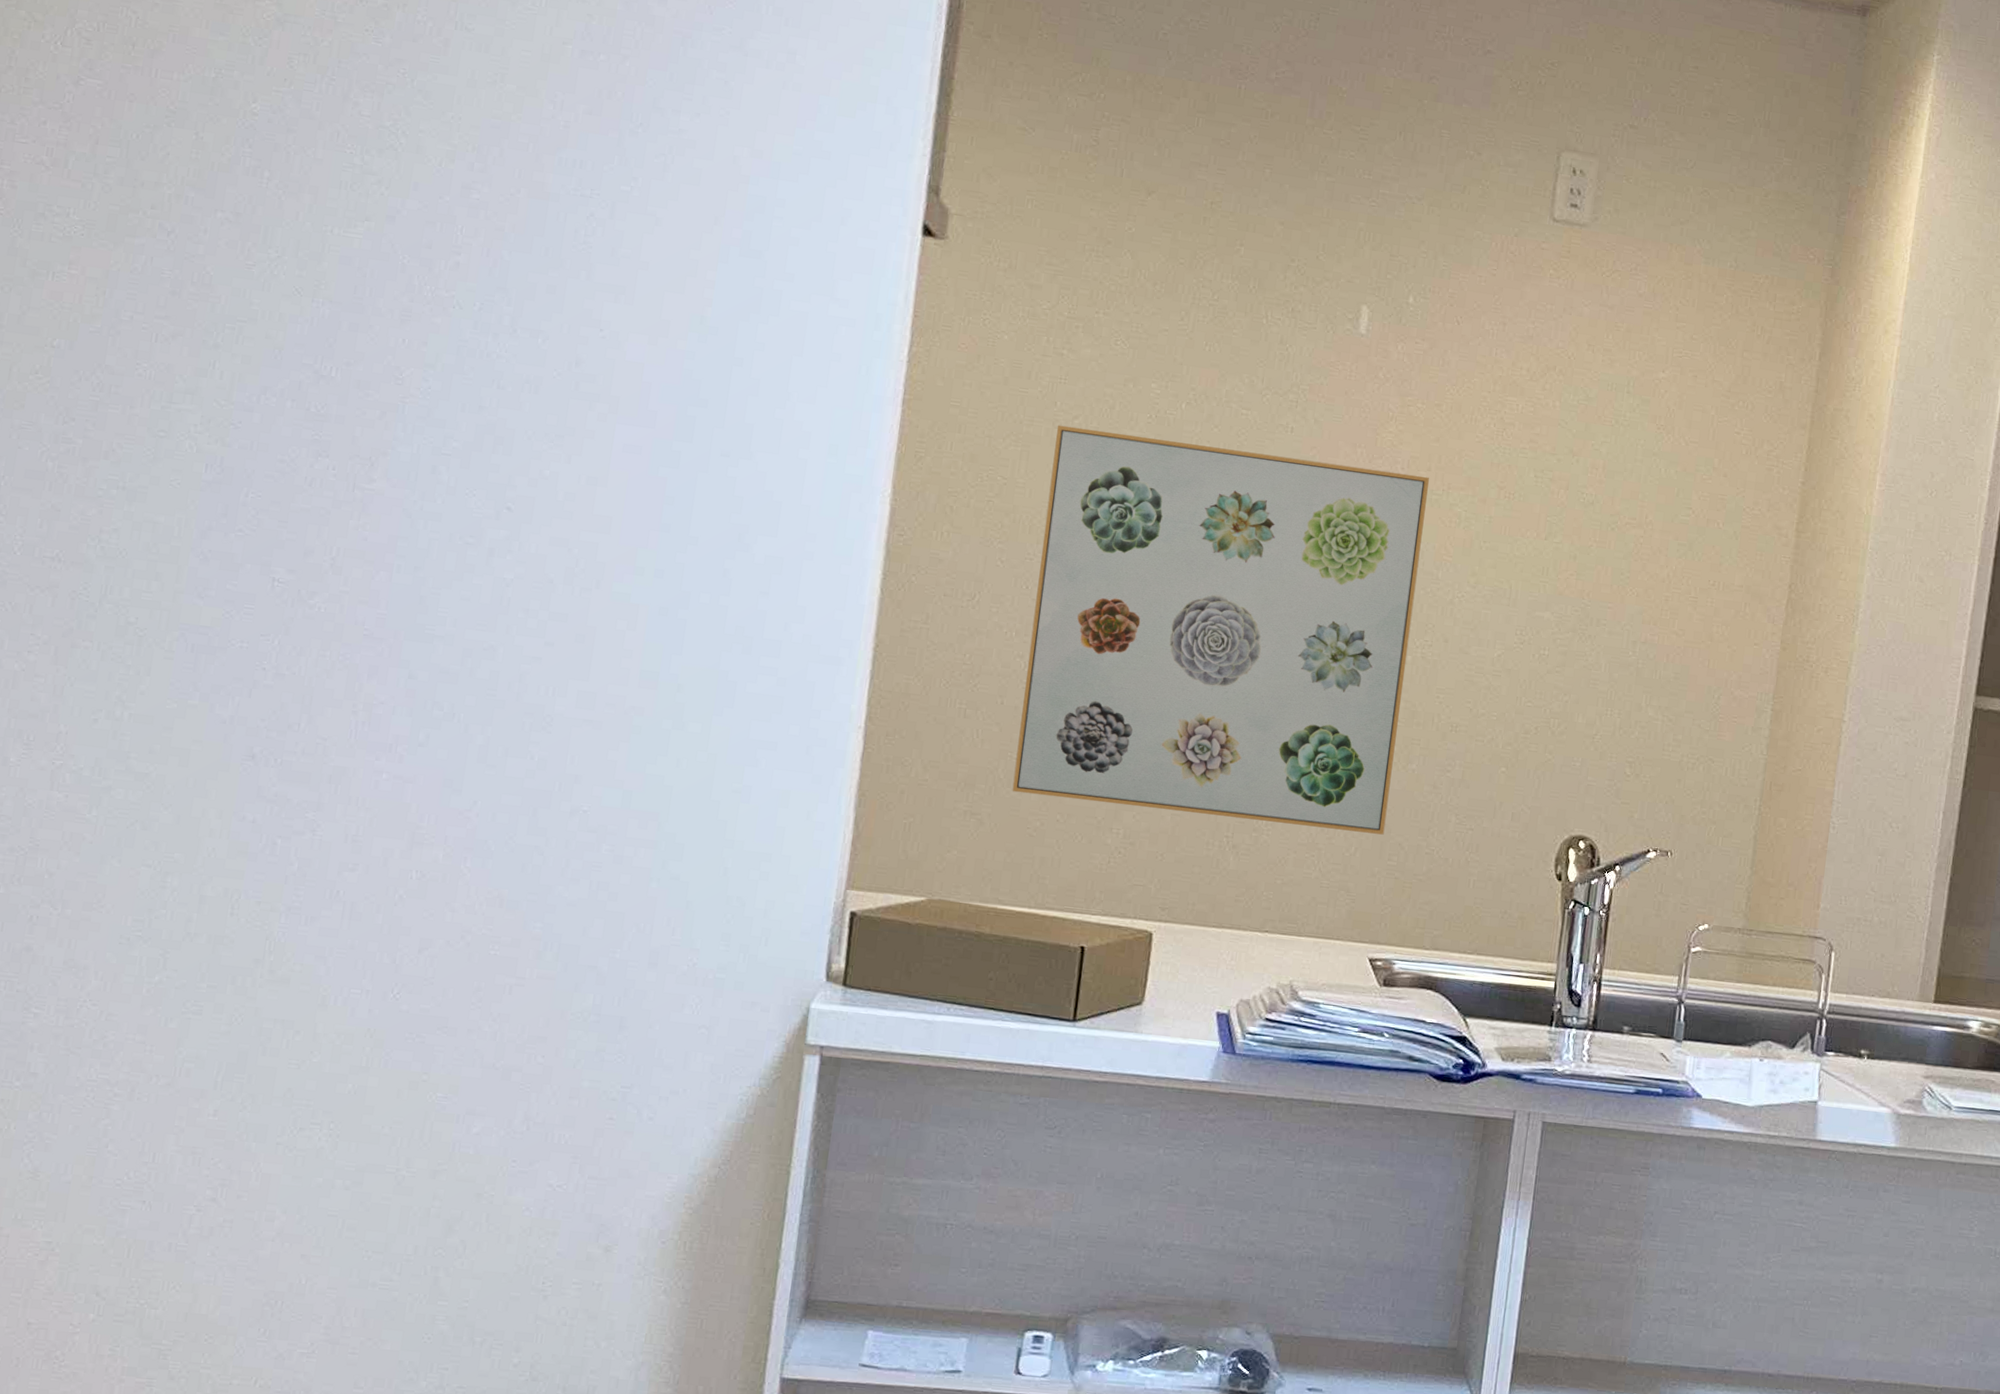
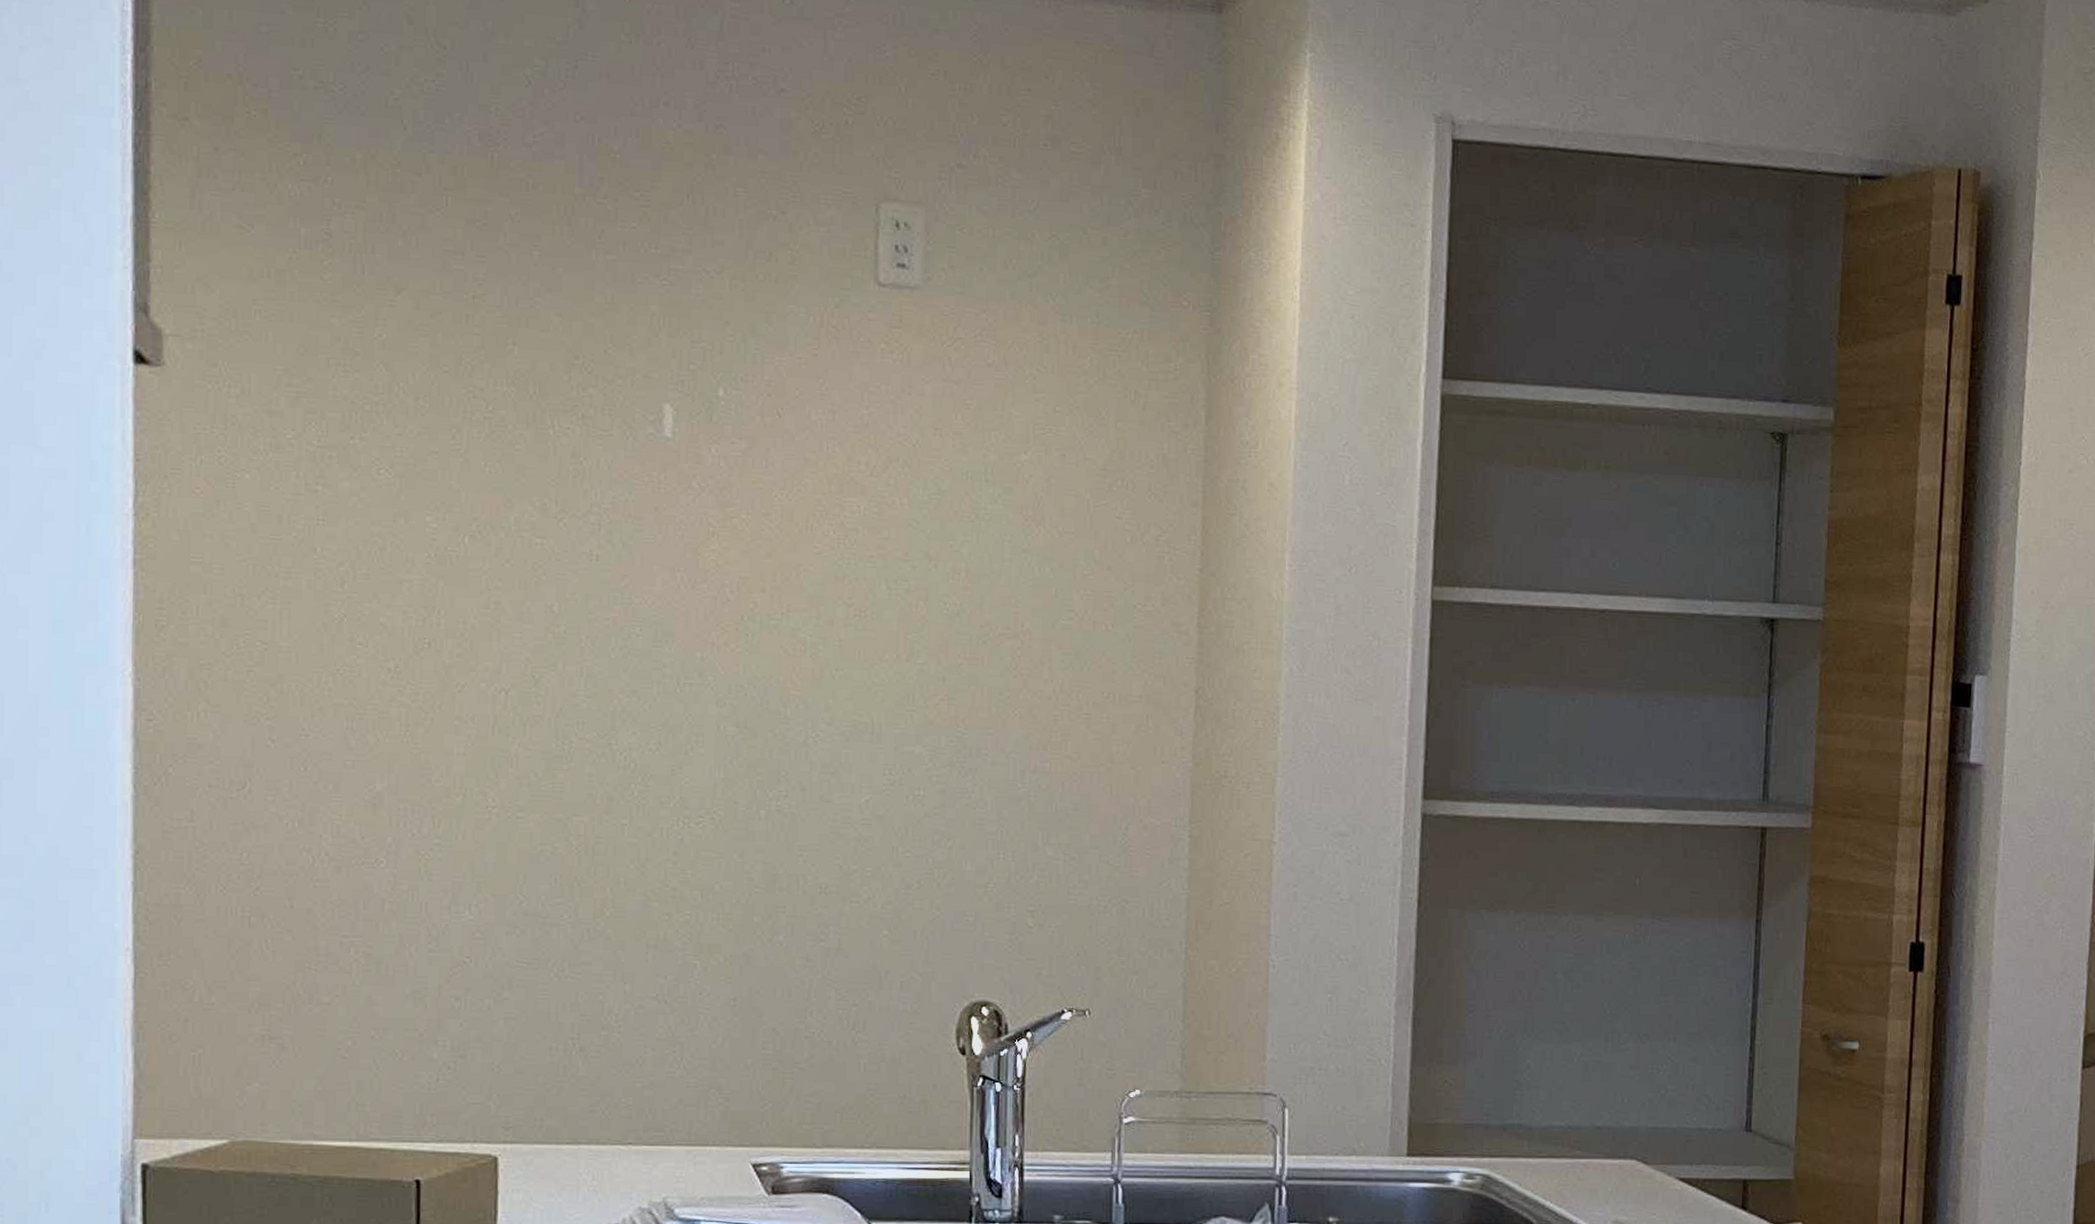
wall art: present [1012,425,1430,835] -> none [315,574,765,1020]

